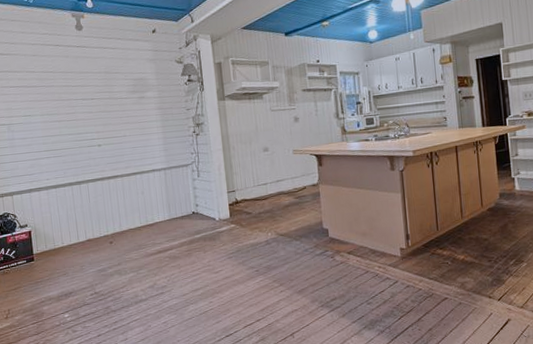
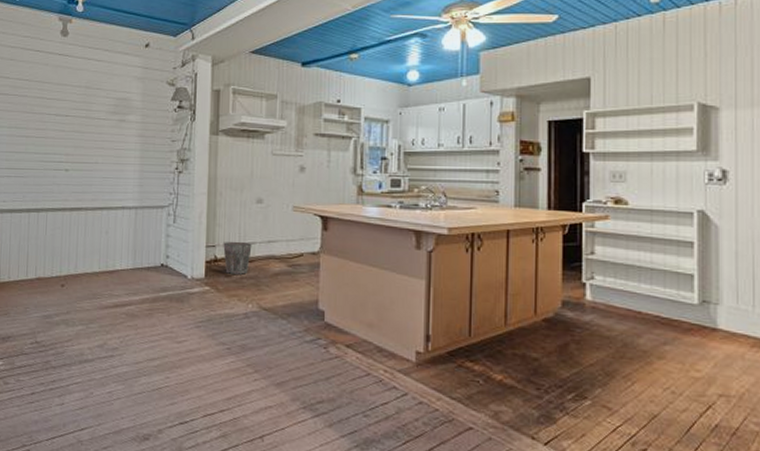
waste bin: none [241,184,265,212] -> present [223,241,252,275]

